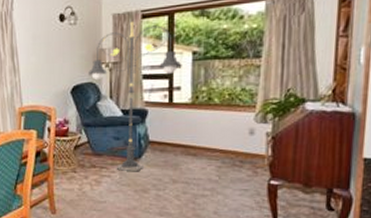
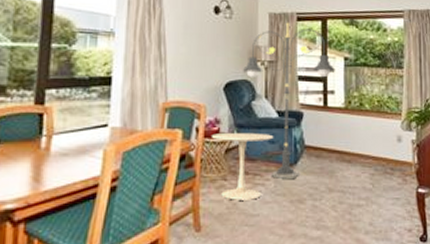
side table: none [62,130,119,189] -> present [212,132,274,200]

